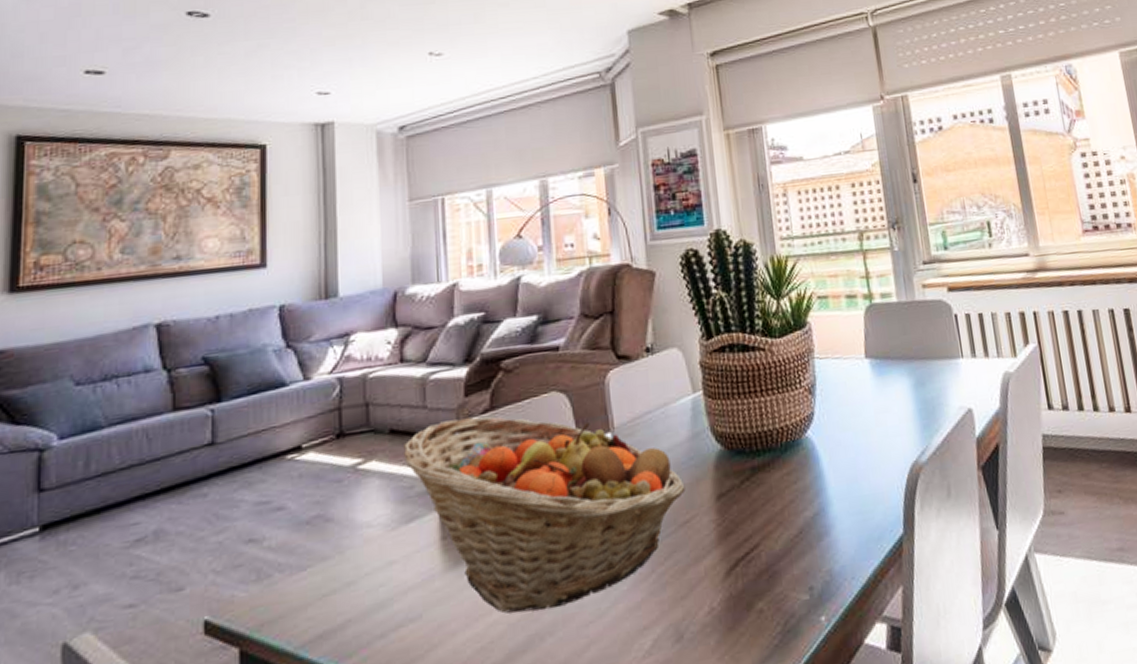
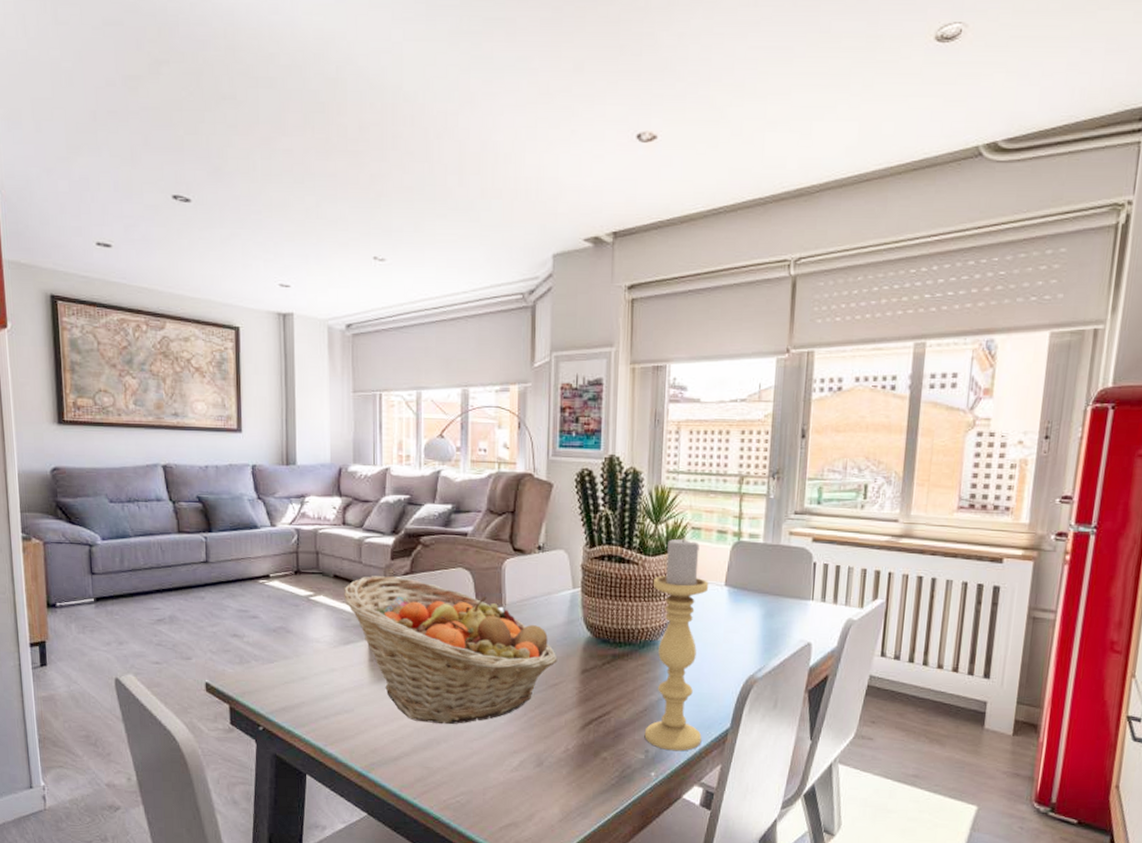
candle holder: none [785,308,874,582] -> present [644,536,709,752]

